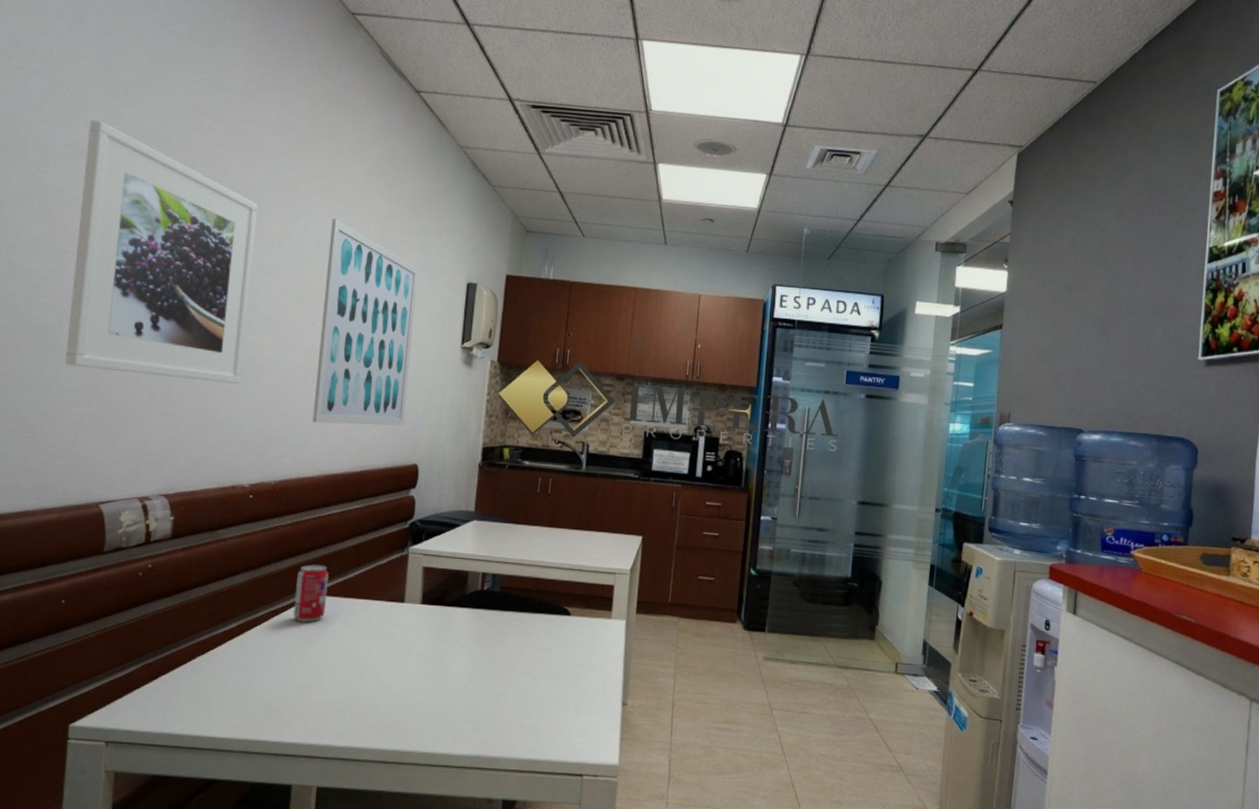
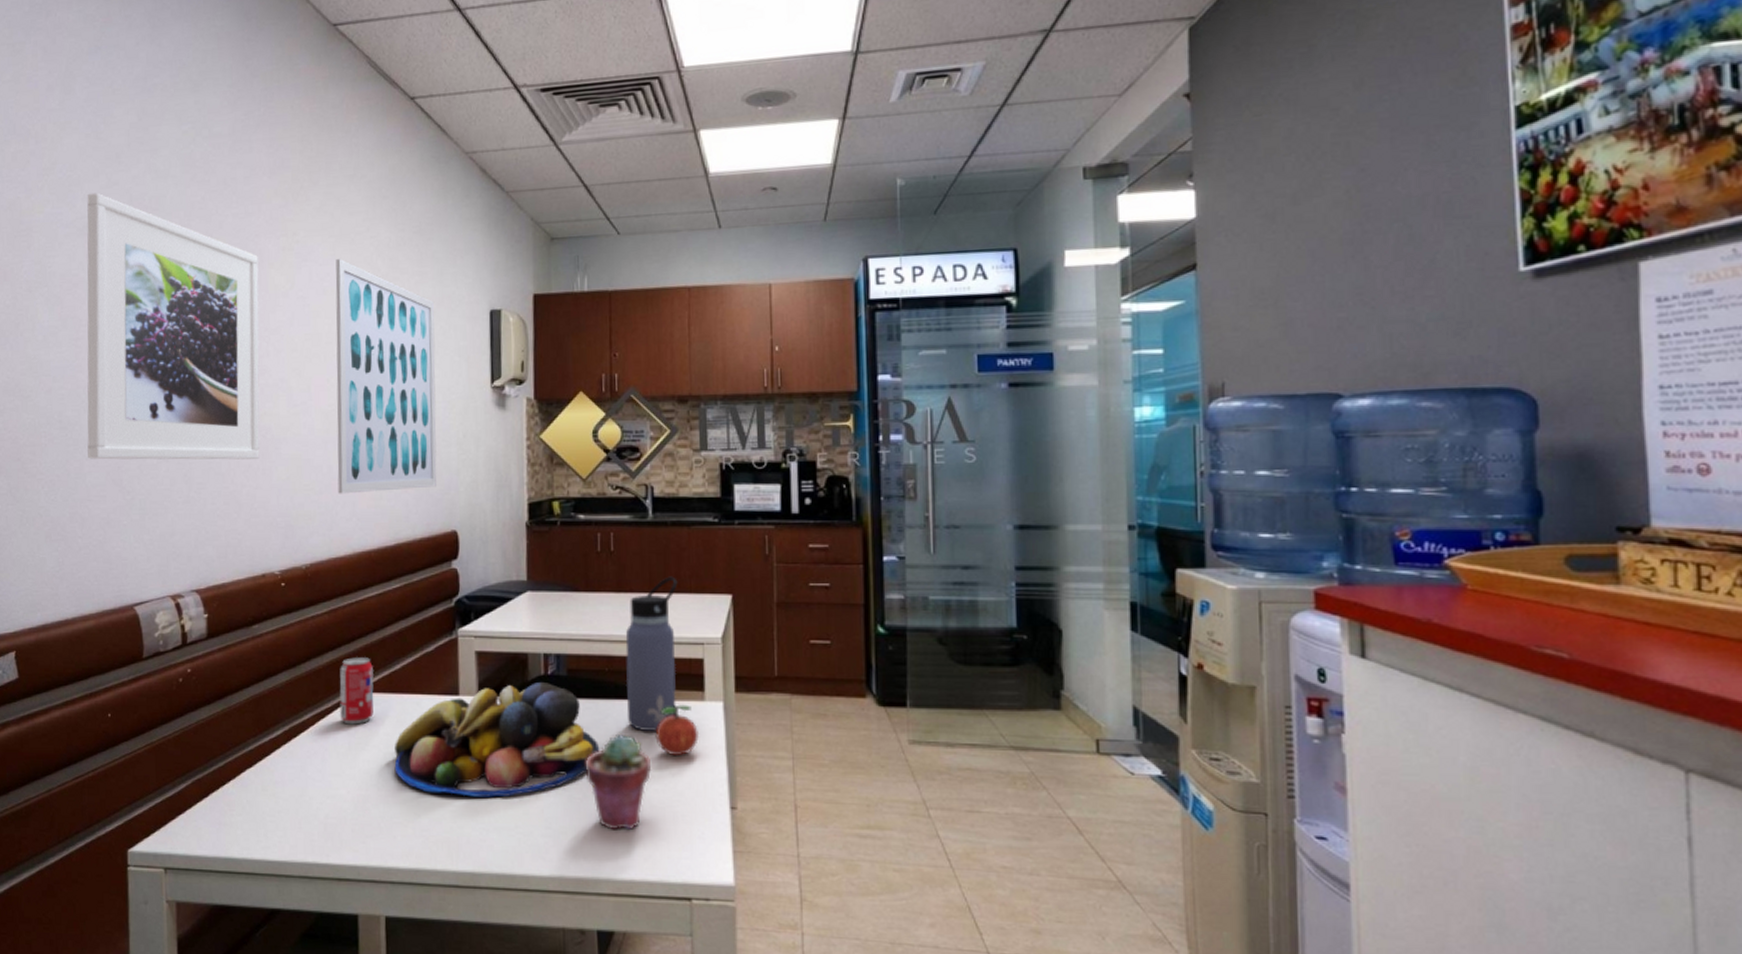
fruit bowl: none [339,596,521,689] -> present [394,683,600,797]
potted succulent: none [507,641,563,719] -> present [586,733,652,830]
water bottle: none [547,517,600,641] -> present [625,576,678,731]
apple: none [568,621,604,661] -> present [655,704,700,755]

